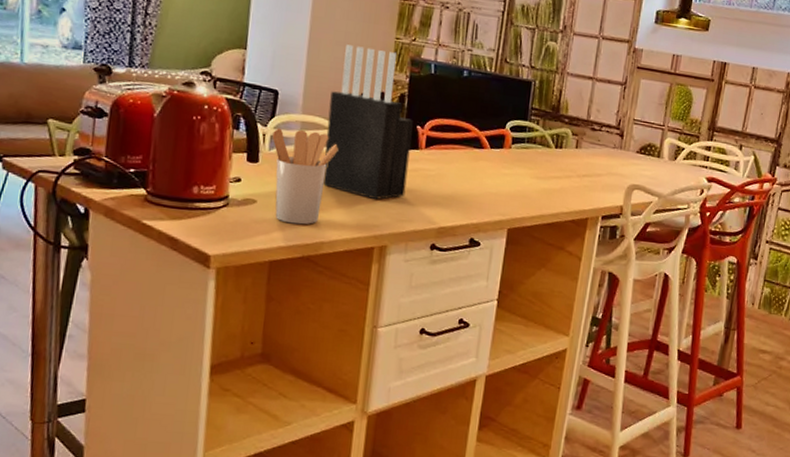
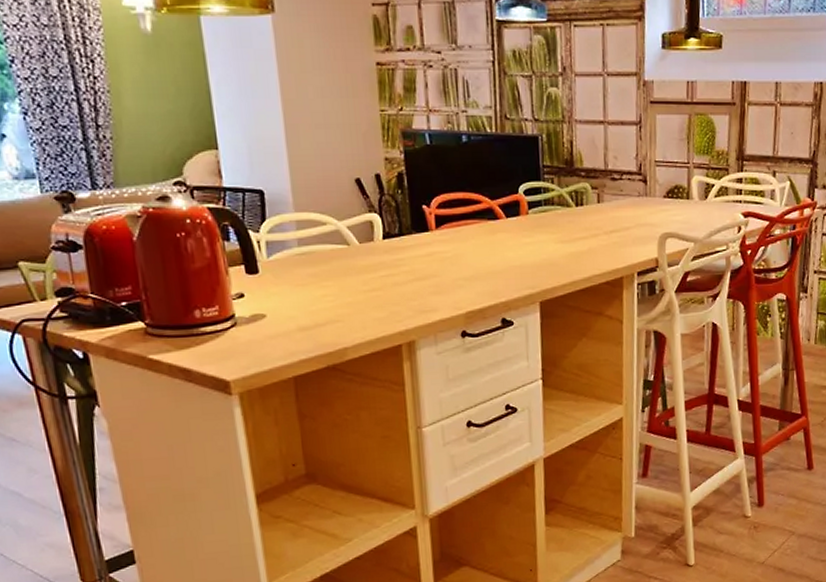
utensil holder: present [272,128,339,225] -> none [267,229,343,334]
knife block: present [322,44,413,200] -> none [321,126,424,294]

